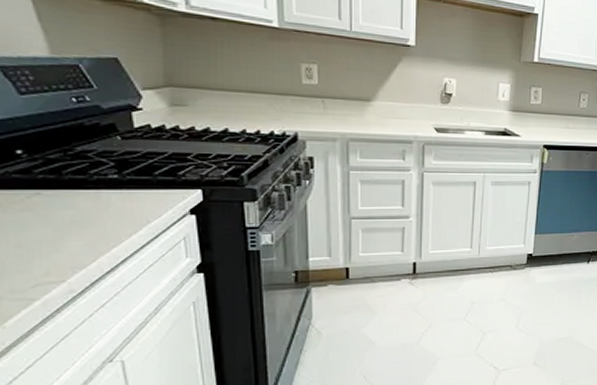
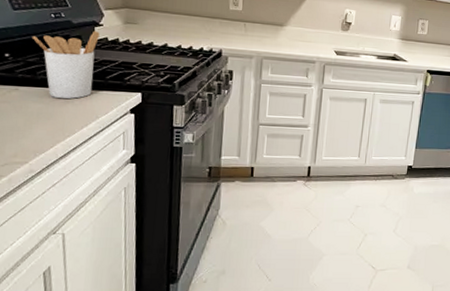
utensil holder: none [49,116,139,201] -> present [31,31,100,99]

